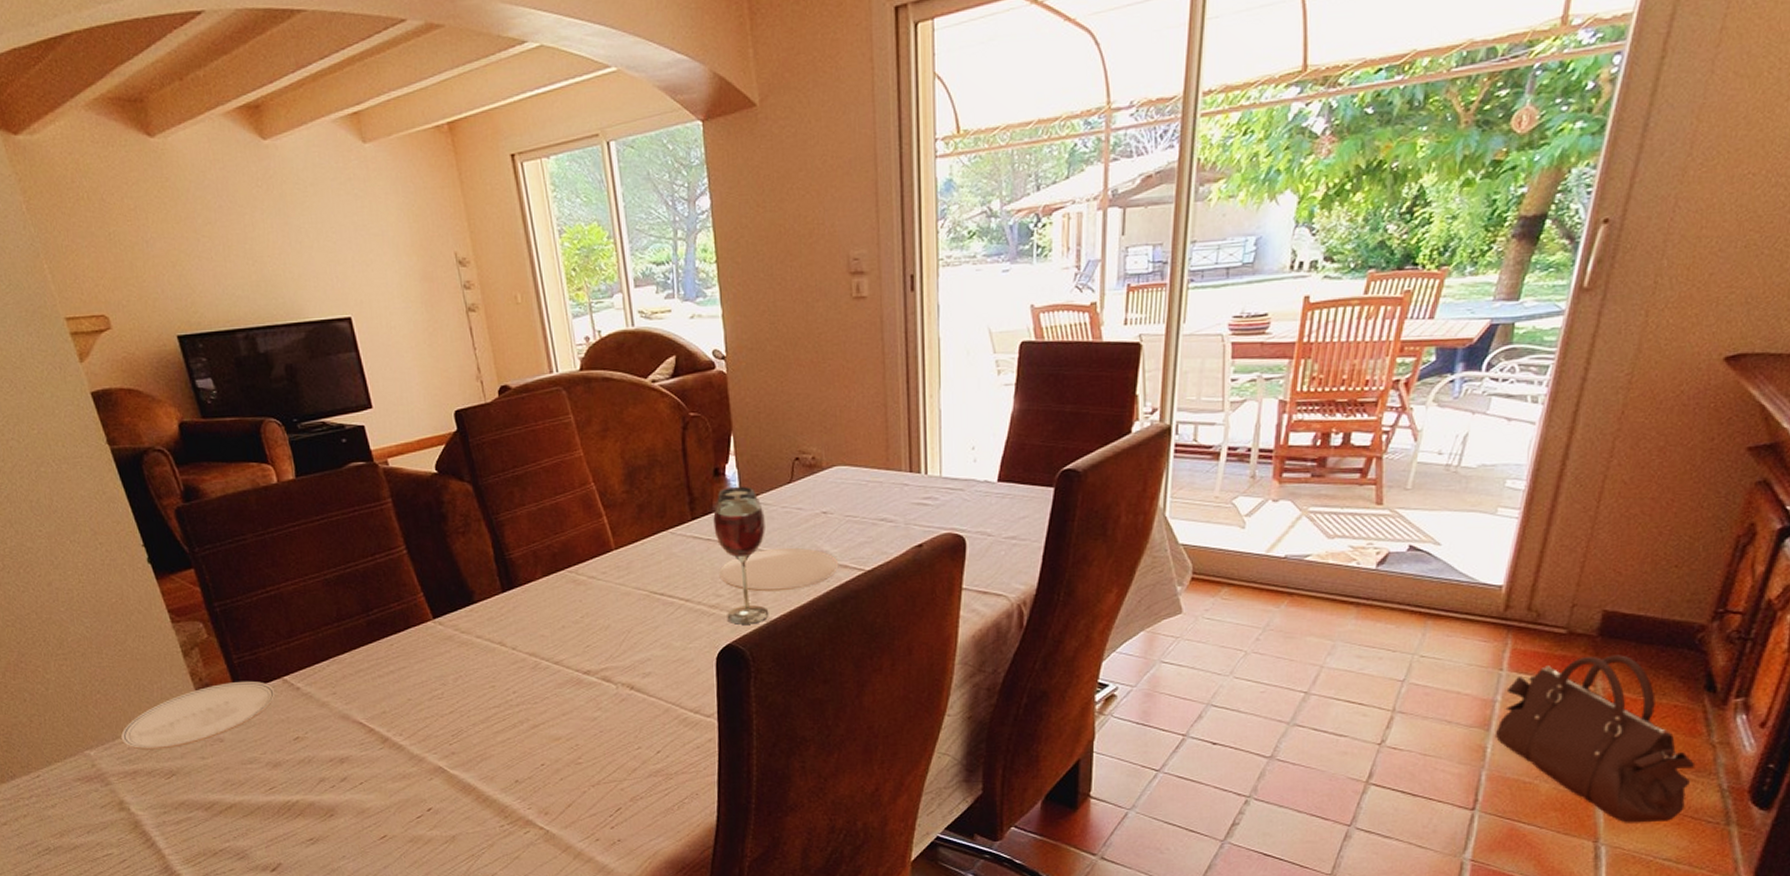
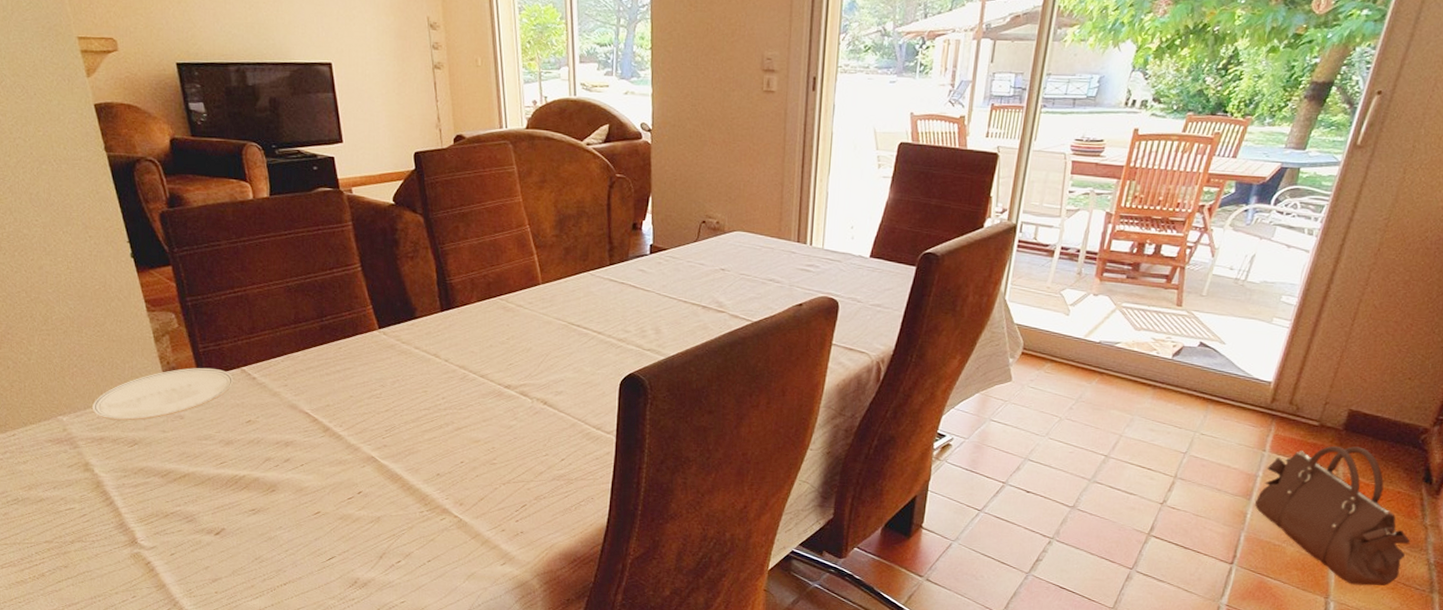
wineglass: present [713,487,769,625] -> none [628,240,672,358]
plate: present [719,547,839,592] -> none [629,295,731,333]

